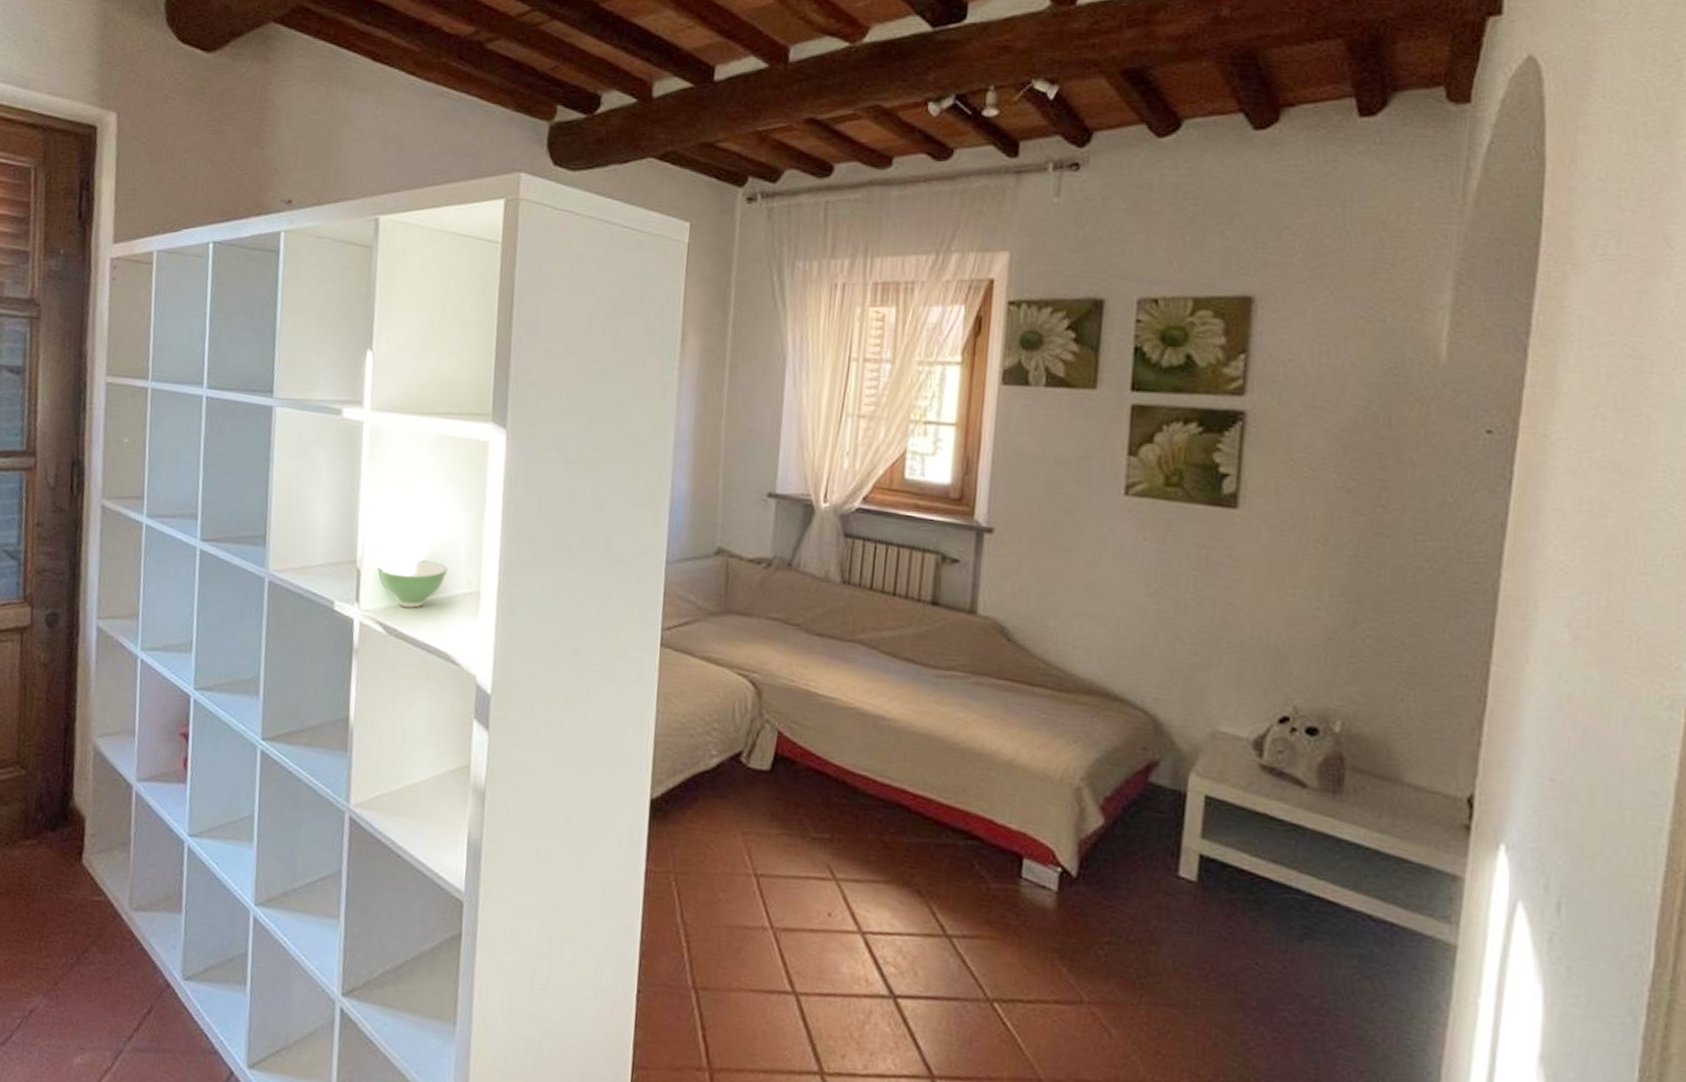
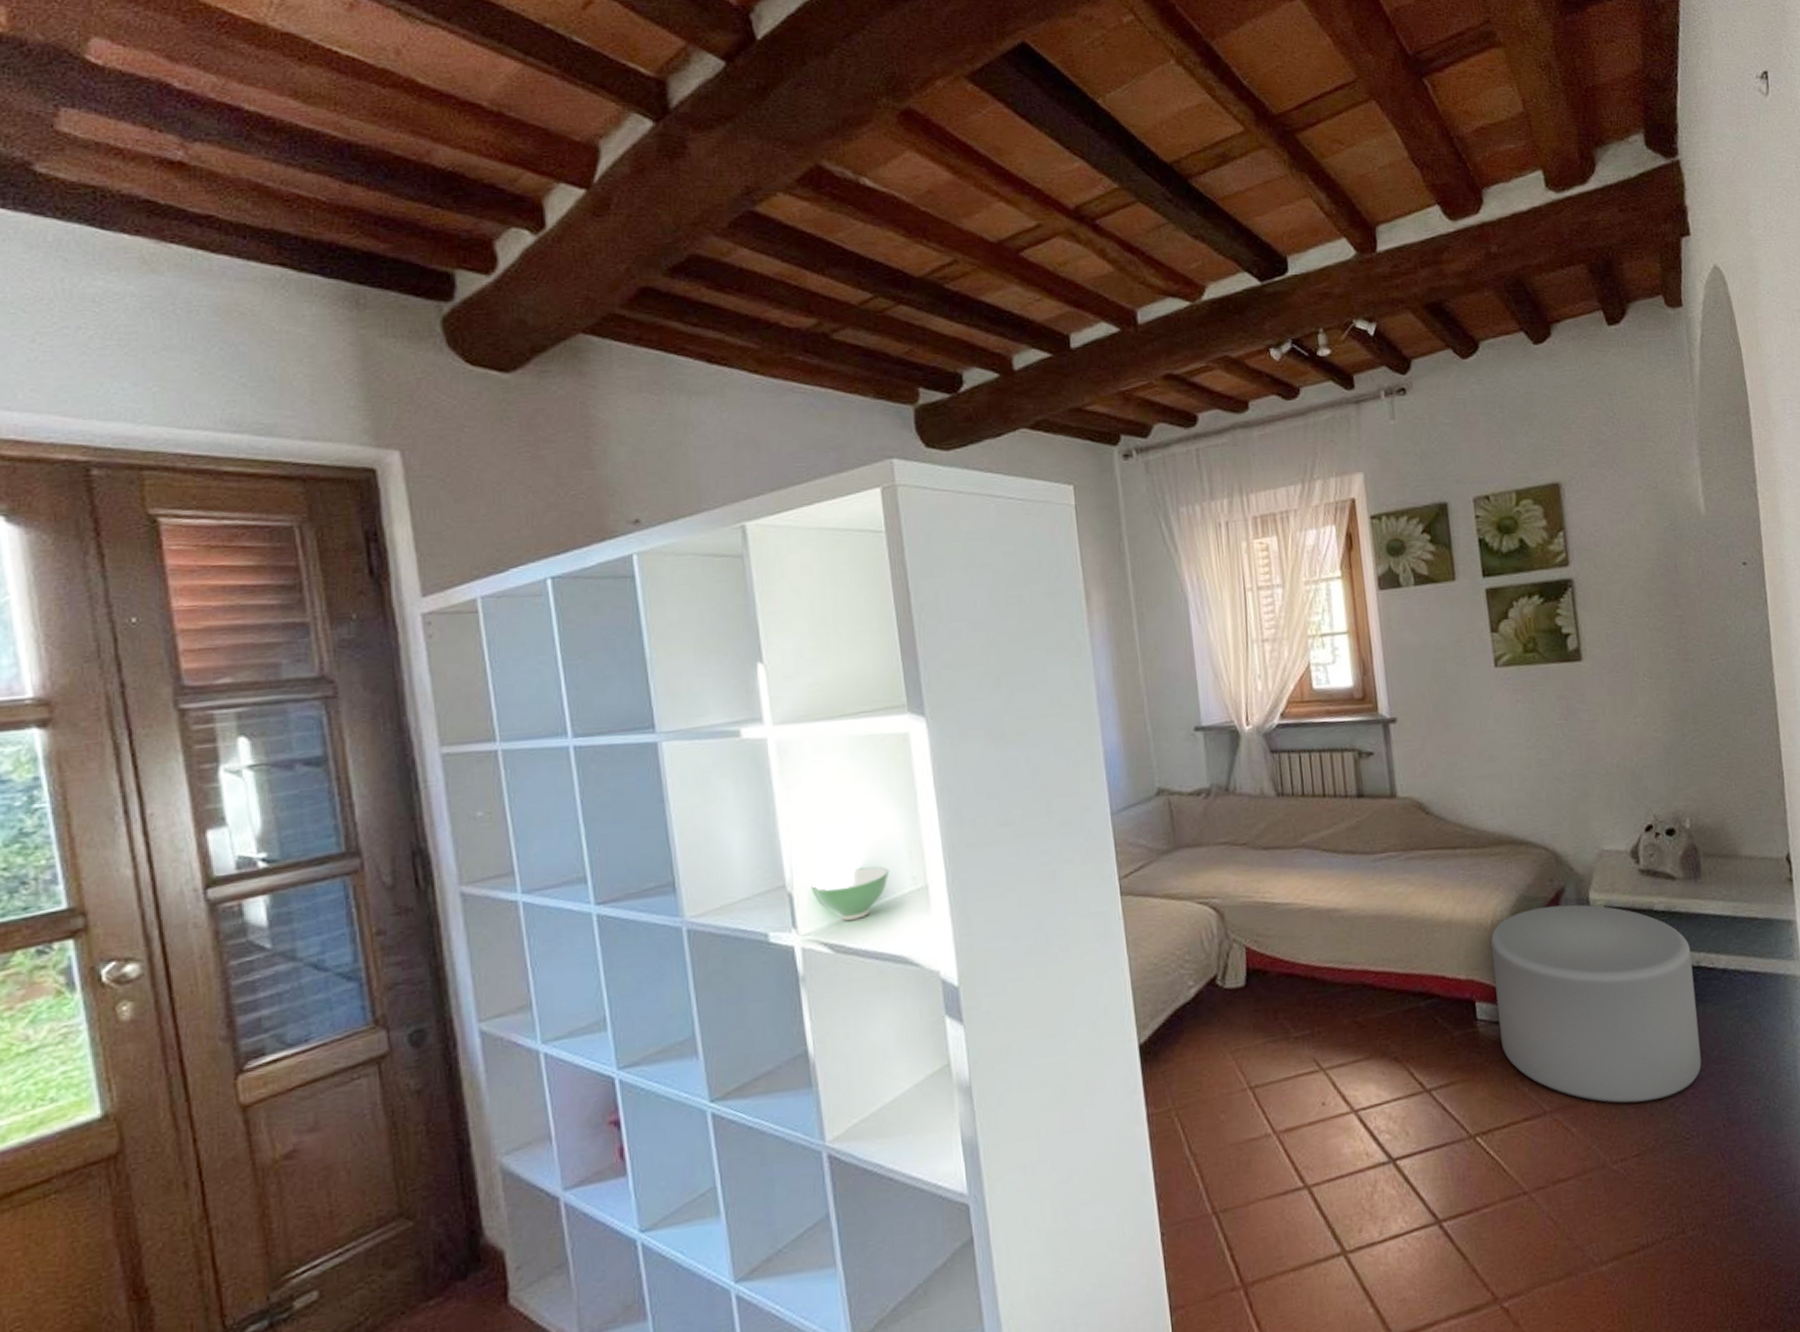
pouf: none [1045,774,1309,1032] -> present [1490,904,1702,1104]

